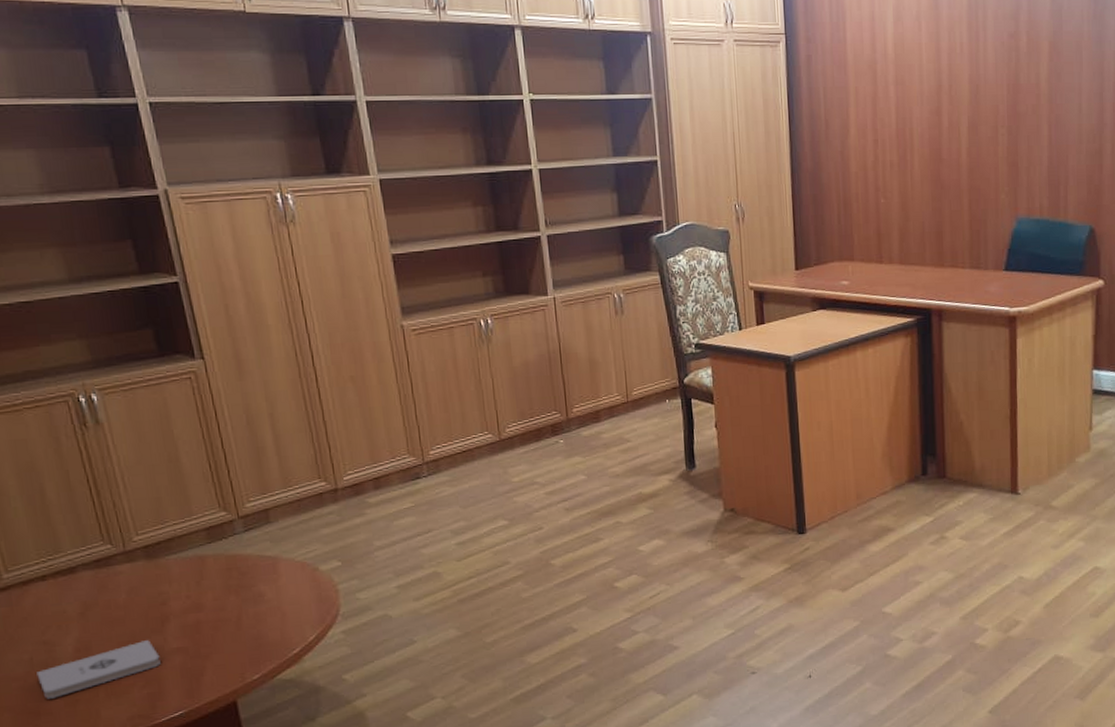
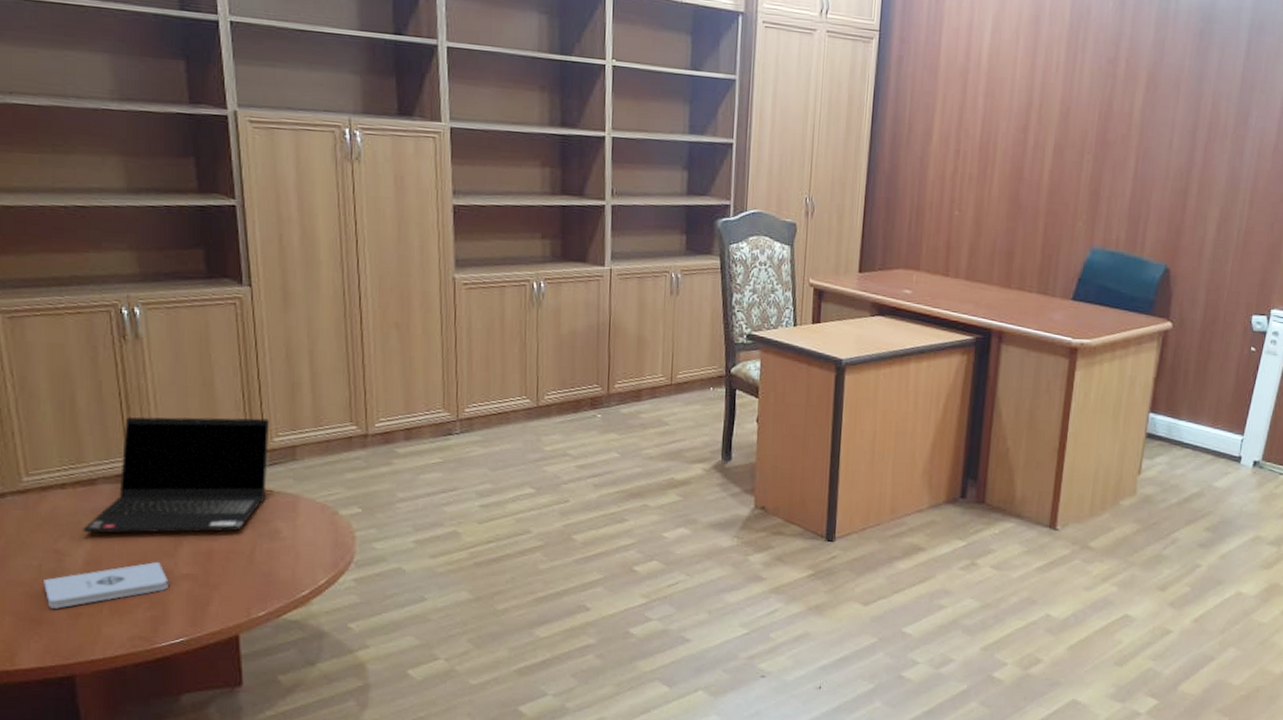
laptop computer: none [69,486,245,621] -> present [83,417,269,534]

